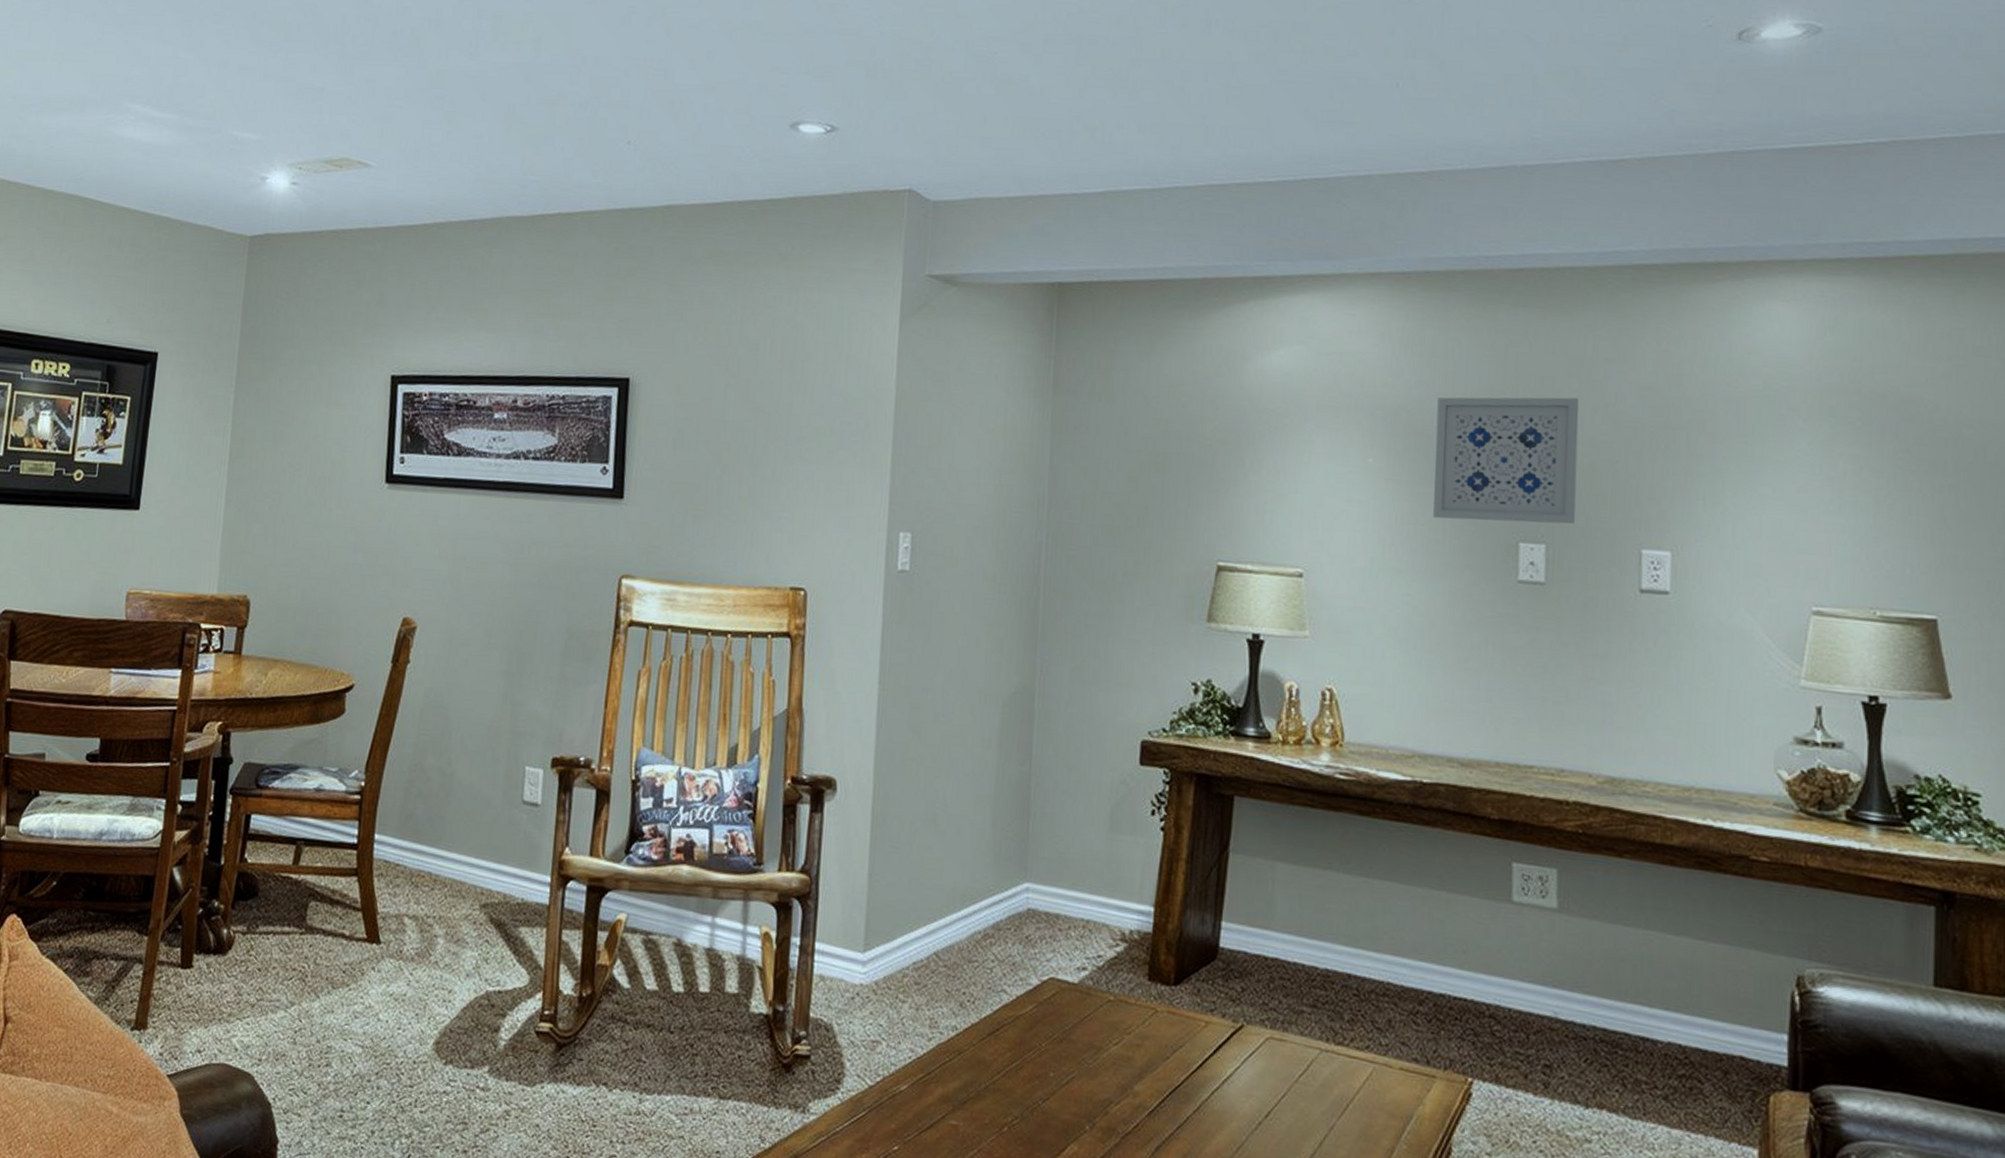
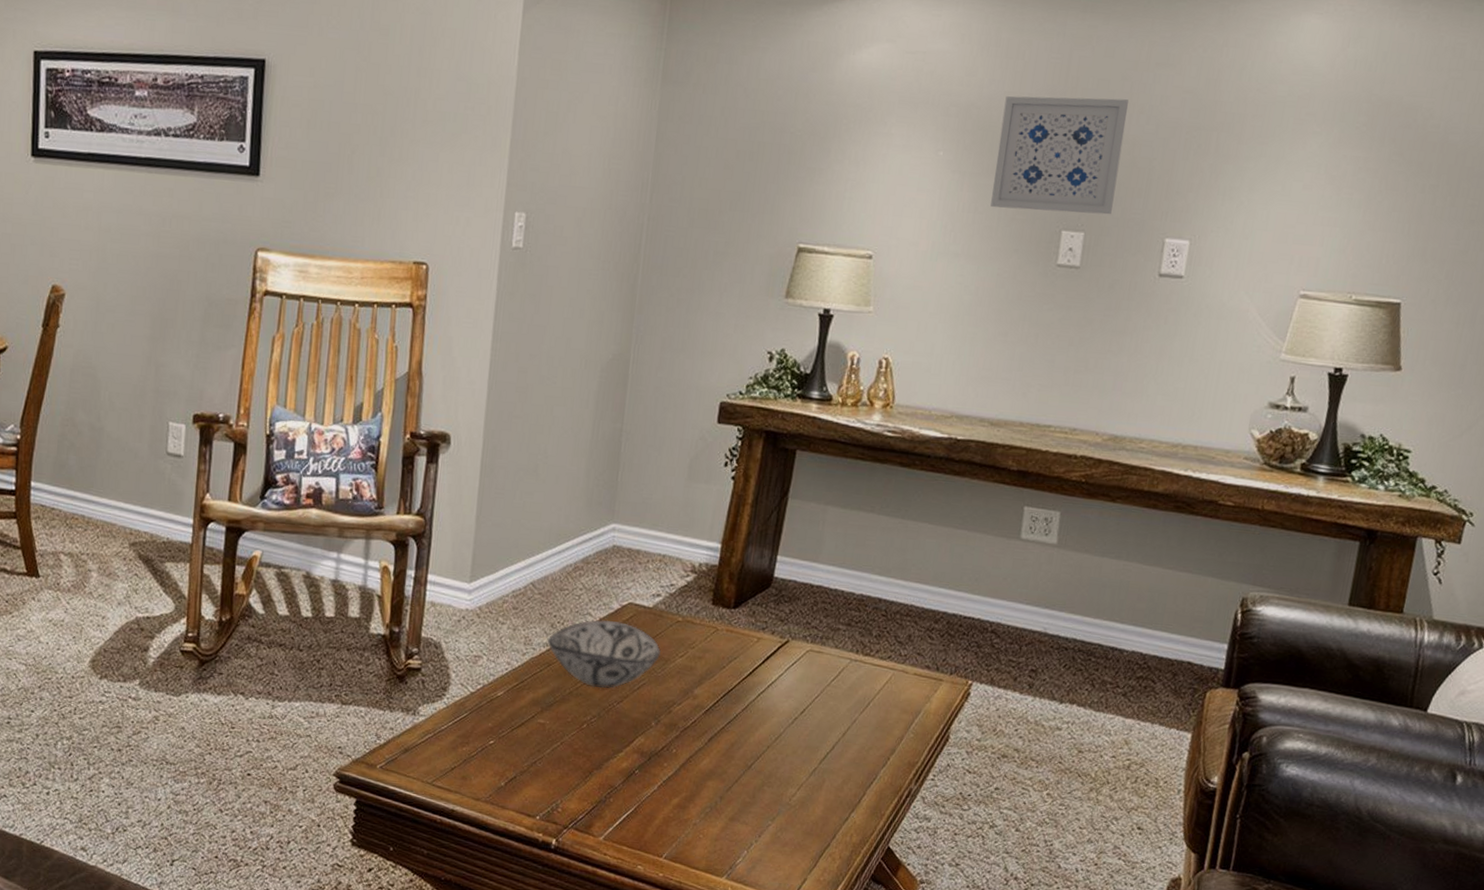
decorative bowl: none [956,998,1092,1083] -> present [547,620,662,688]

